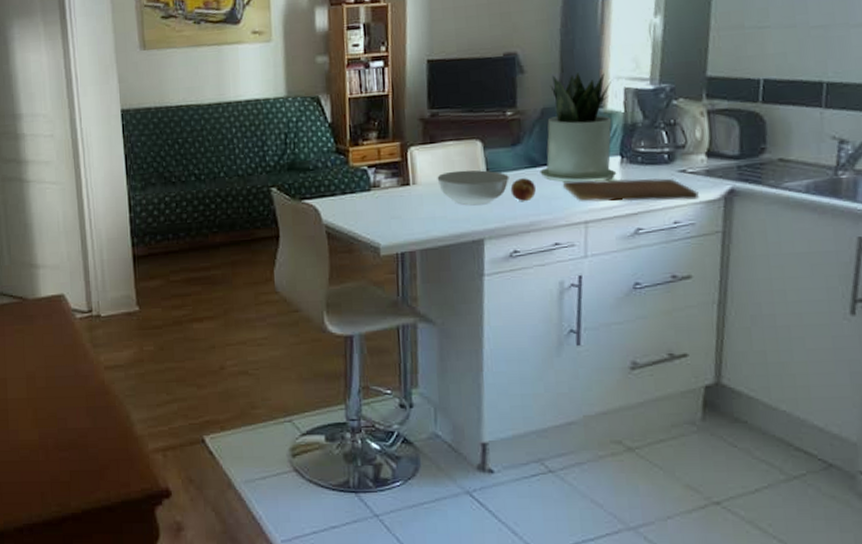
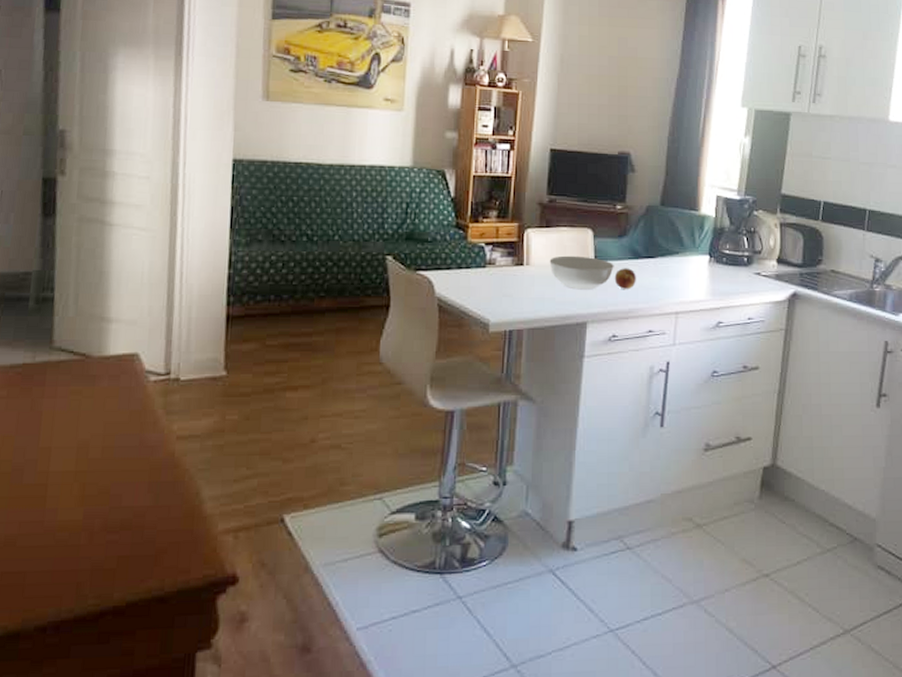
planter: present [540,73,617,183] -> none [641,177,708,277]
cutting board: present [562,178,699,202] -> none [659,274,769,301]

